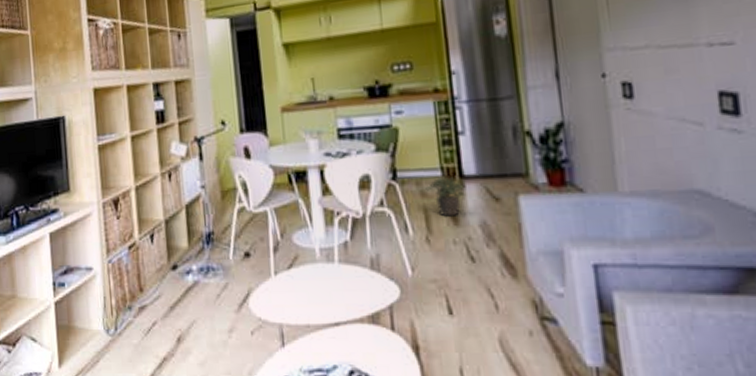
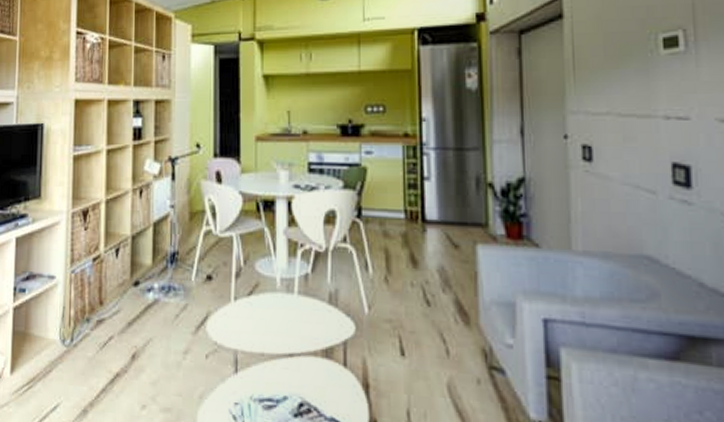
potted plant: present [425,175,465,217] -> none [388,217,426,259]

